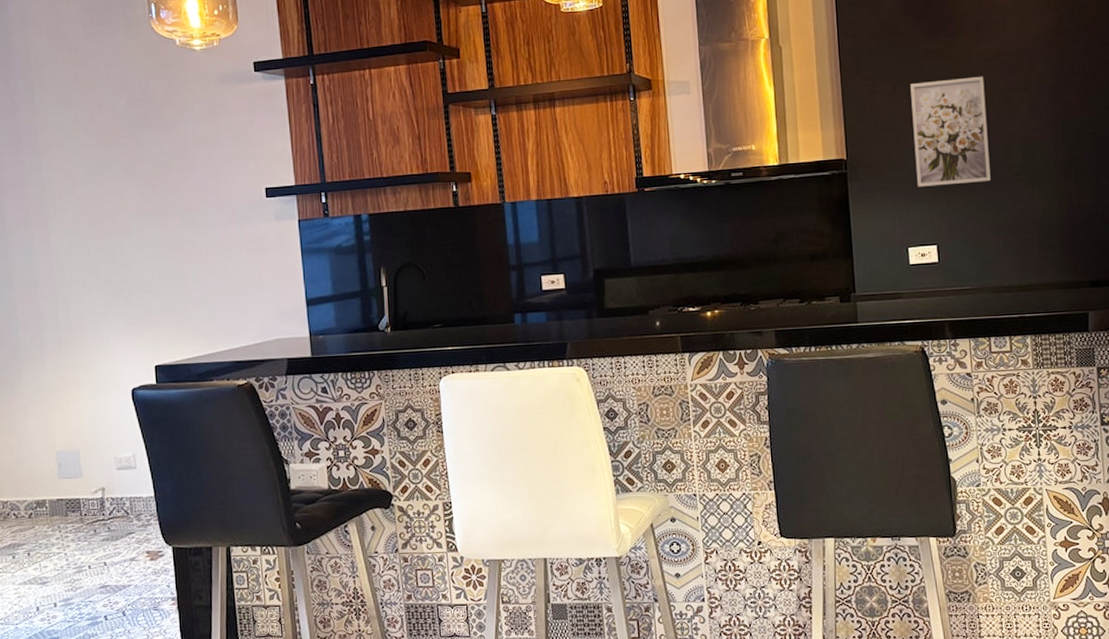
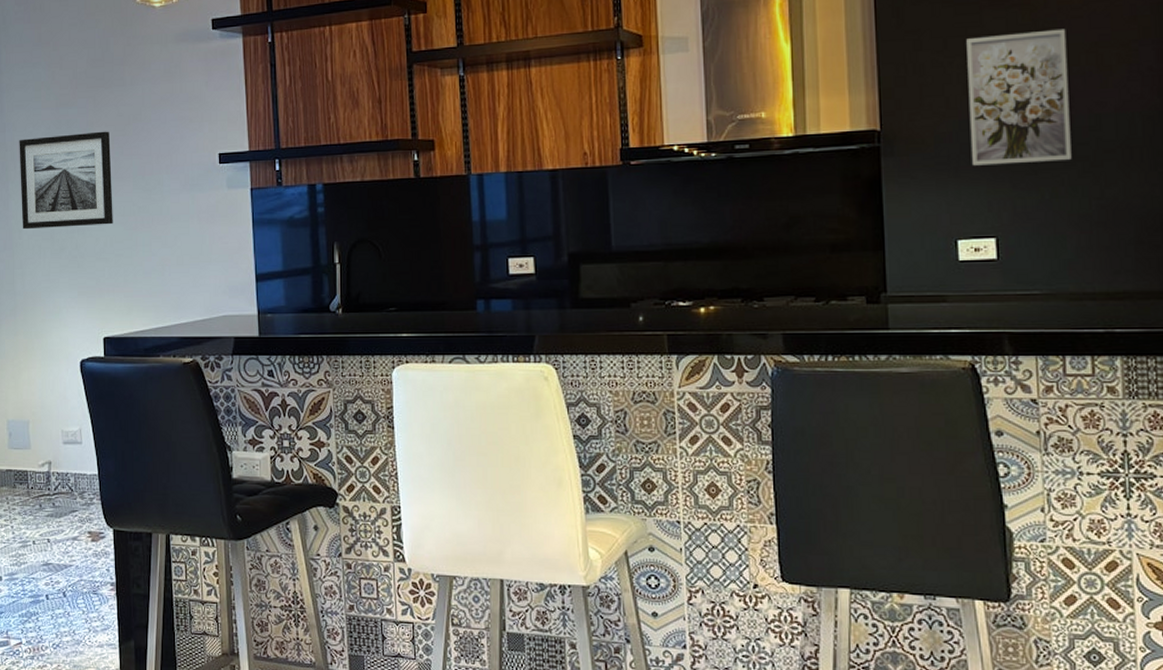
wall art: none [57,168,160,266] -> present [19,131,113,230]

